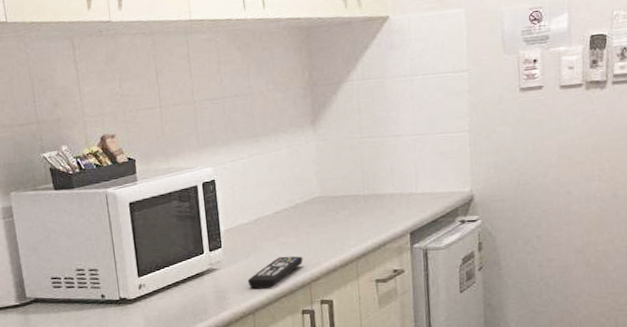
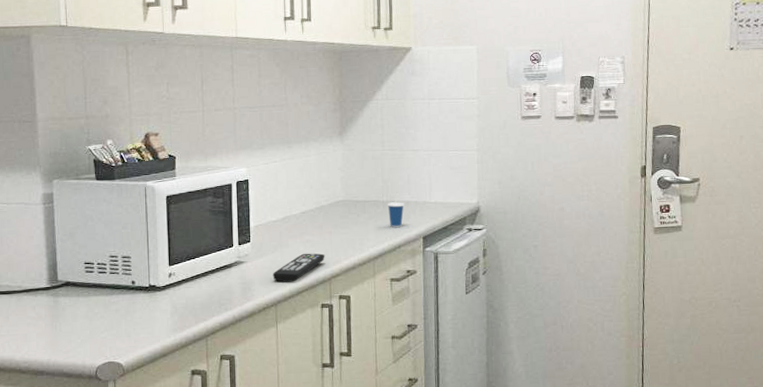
cup: none [368,184,388,224] -> present [387,192,404,227]

